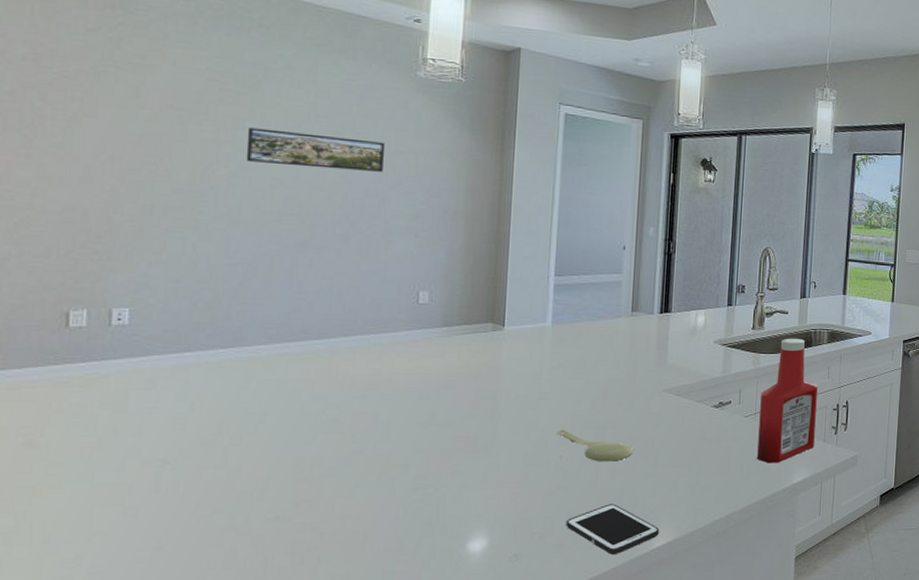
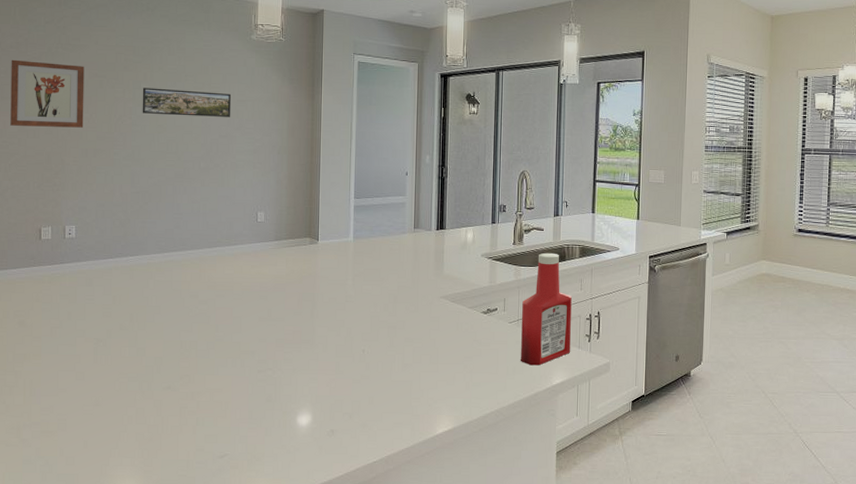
wall art: none [18,76,153,177] -> present [10,59,84,128]
spoon: present [557,429,634,462] -> none [360,327,419,357]
cell phone: present [566,504,659,555] -> none [369,393,441,436]

